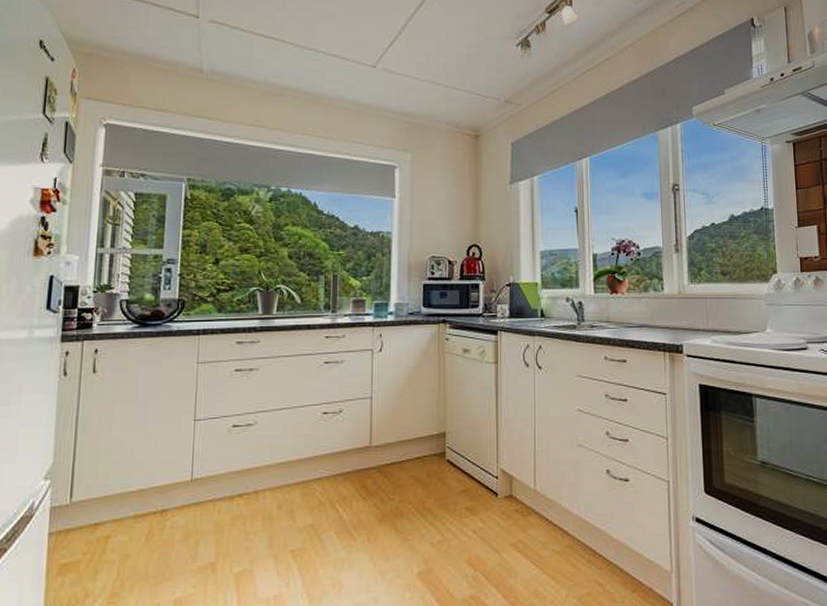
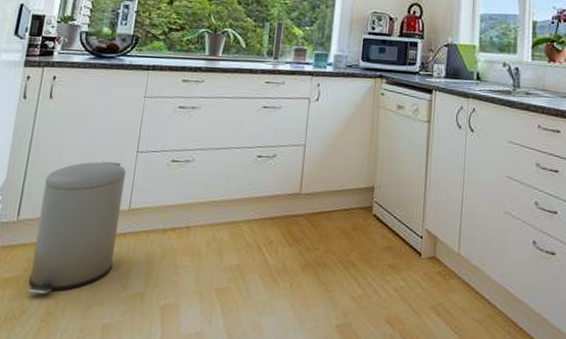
pedal bin: none [90,432,185,577] -> present [27,161,126,295]

